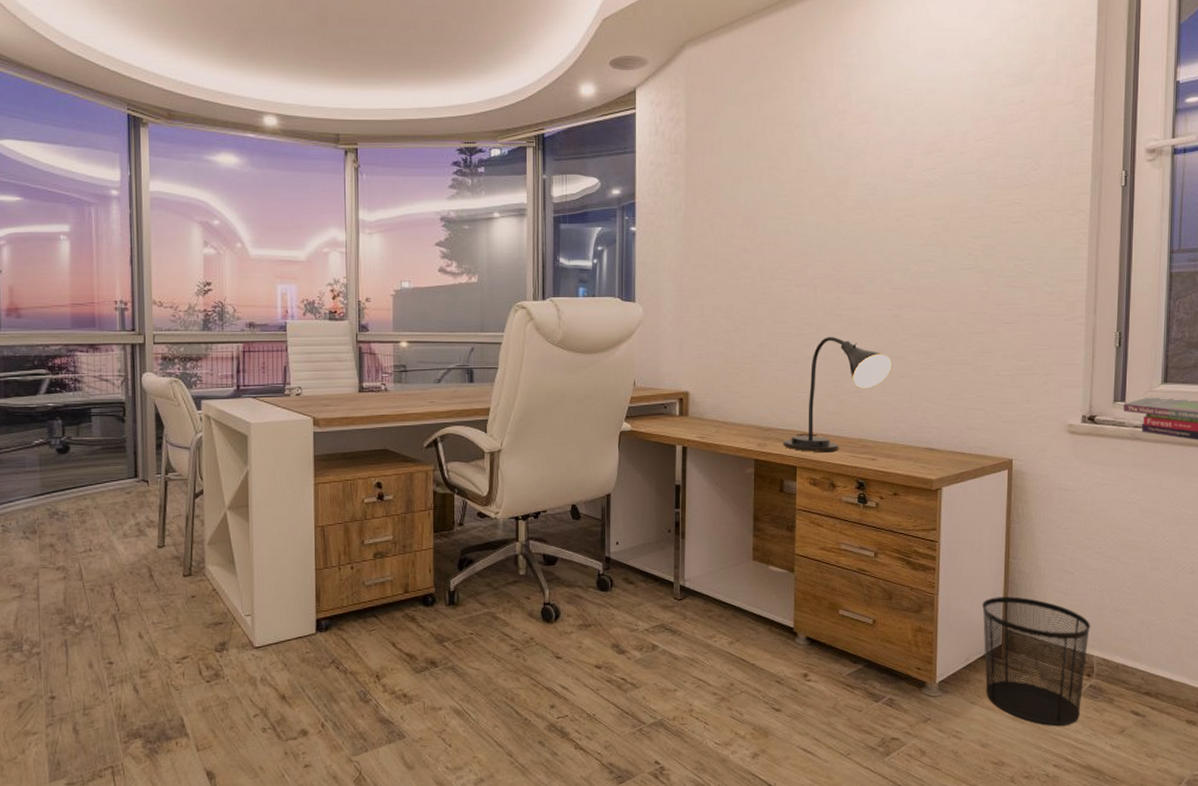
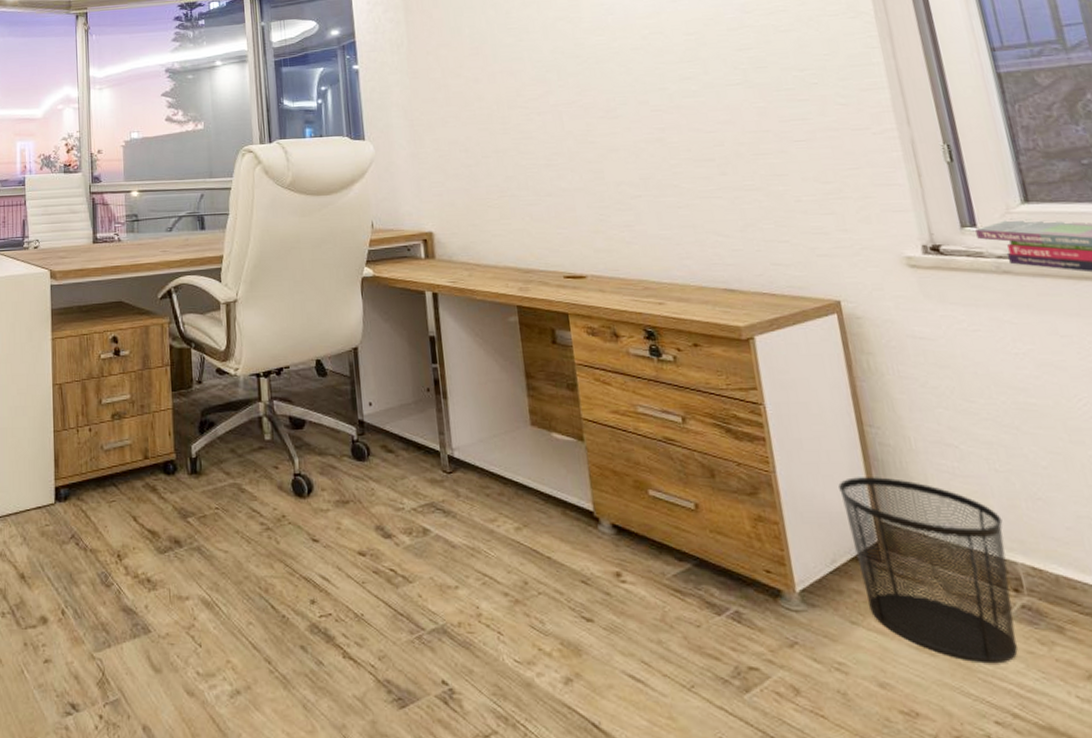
desk lamp: present [783,336,892,452] -> none [547,165,665,296]

